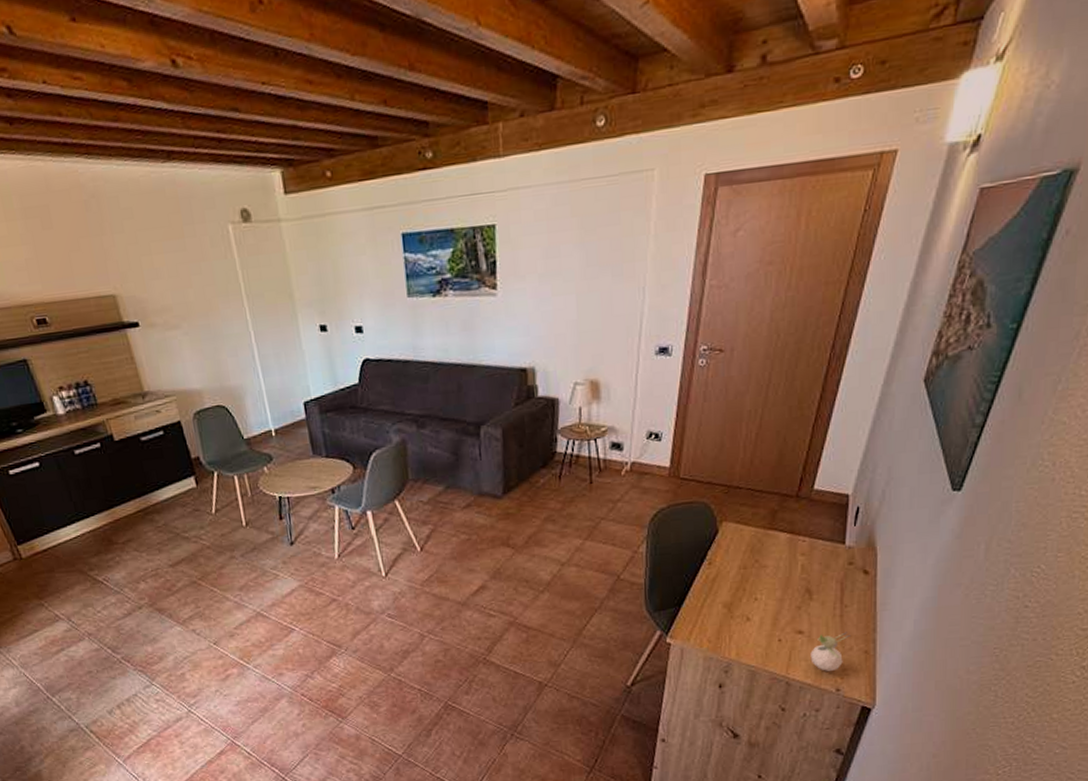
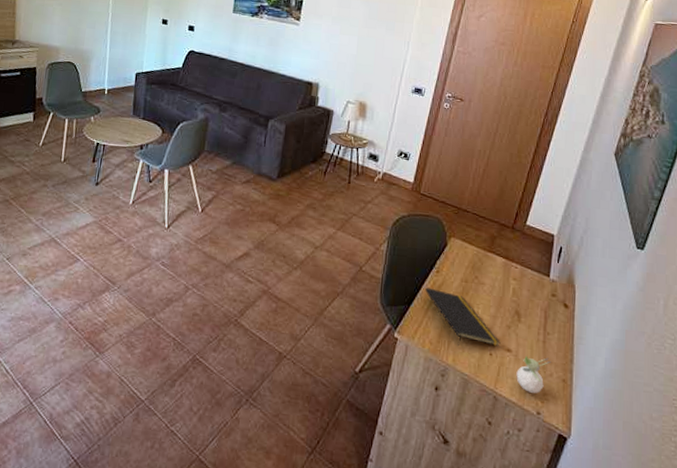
notepad: none [697,582,790,638] -> present [425,287,501,346]

